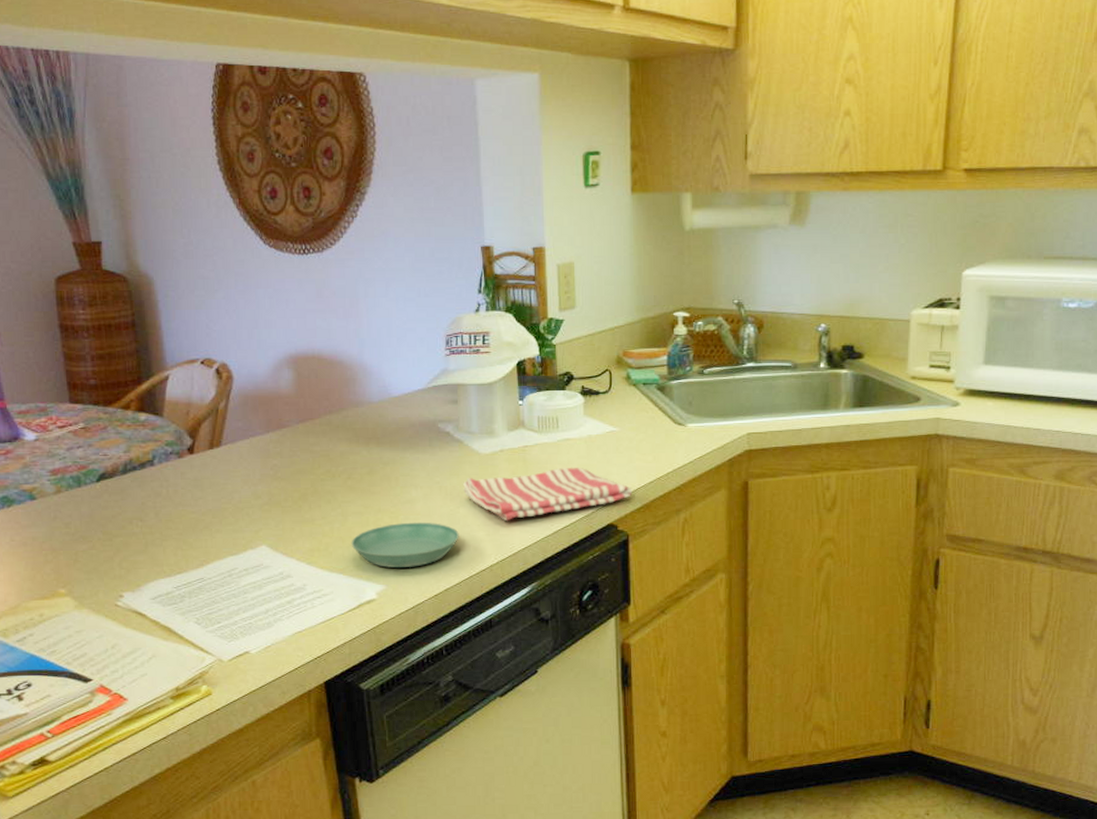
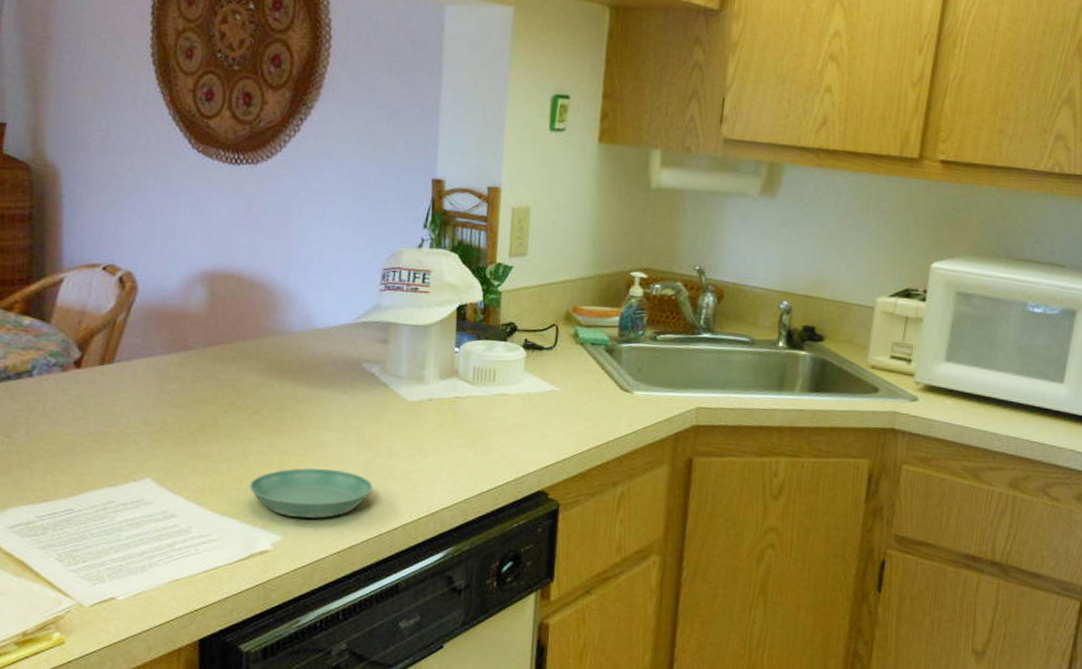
dish towel: present [463,468,633,520] -> none [383,424,569,477]

